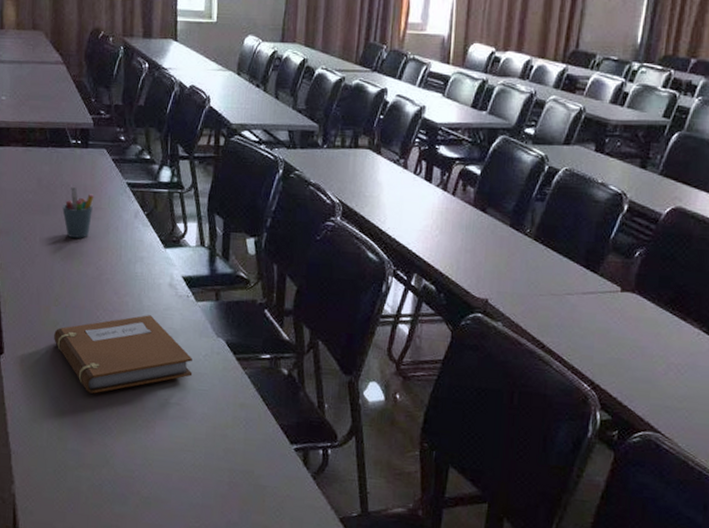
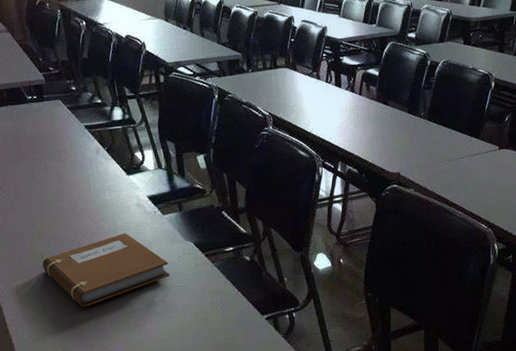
pen holder: present [62,186,95,238] -> none [30,136,59,180]

